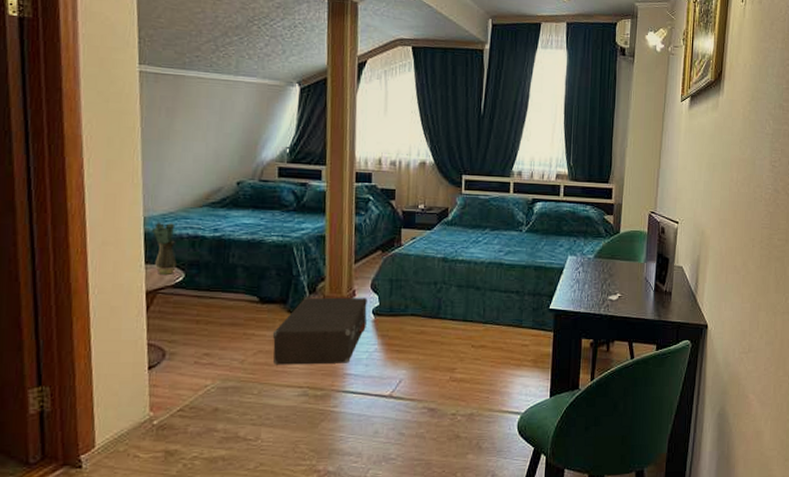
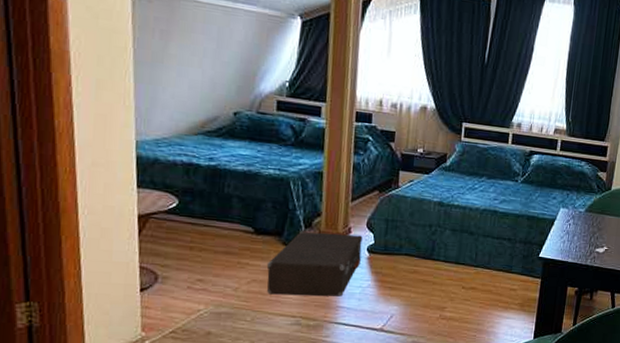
vase: present [151,220,177,274] -> none [143,145,170,200]

